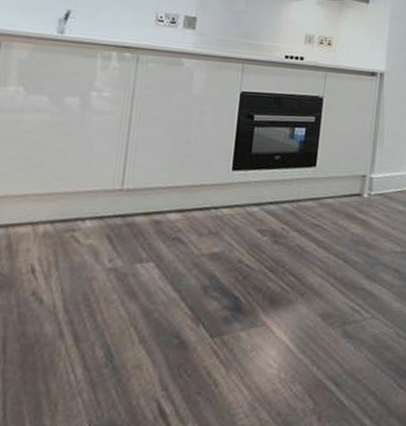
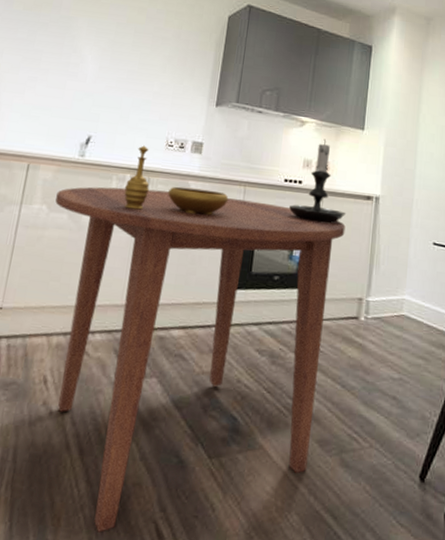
dining table: none [33,66,349,414] -> present [55,186,346,533]
decorative bowl: none [110,20,226,95] -> present [124,145,229,215]
candle holder: none [290,12,350,100] -> present [289,138,347,223]

